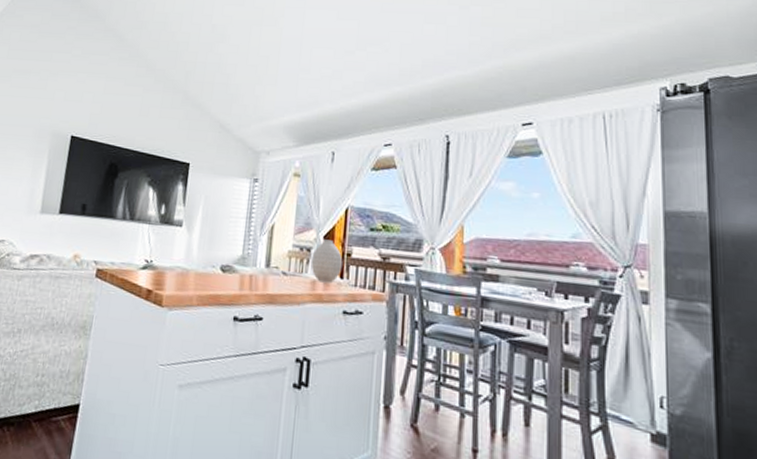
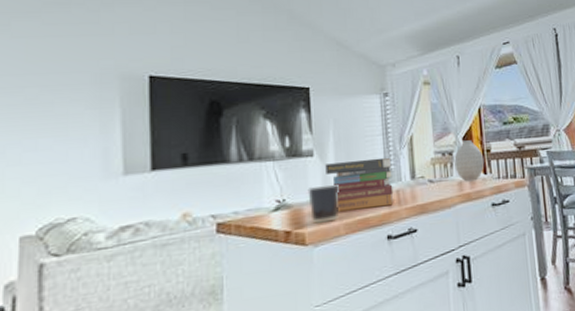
mug: none [171,253,199,291] -> present [307,185,340,224]
books: none [190,236,250,289] -> present [325,157,394,212]

